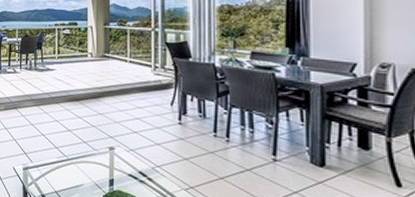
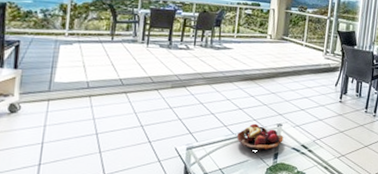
fruit basket: none [68,145,118,177] -> present [236,123,284,152]

